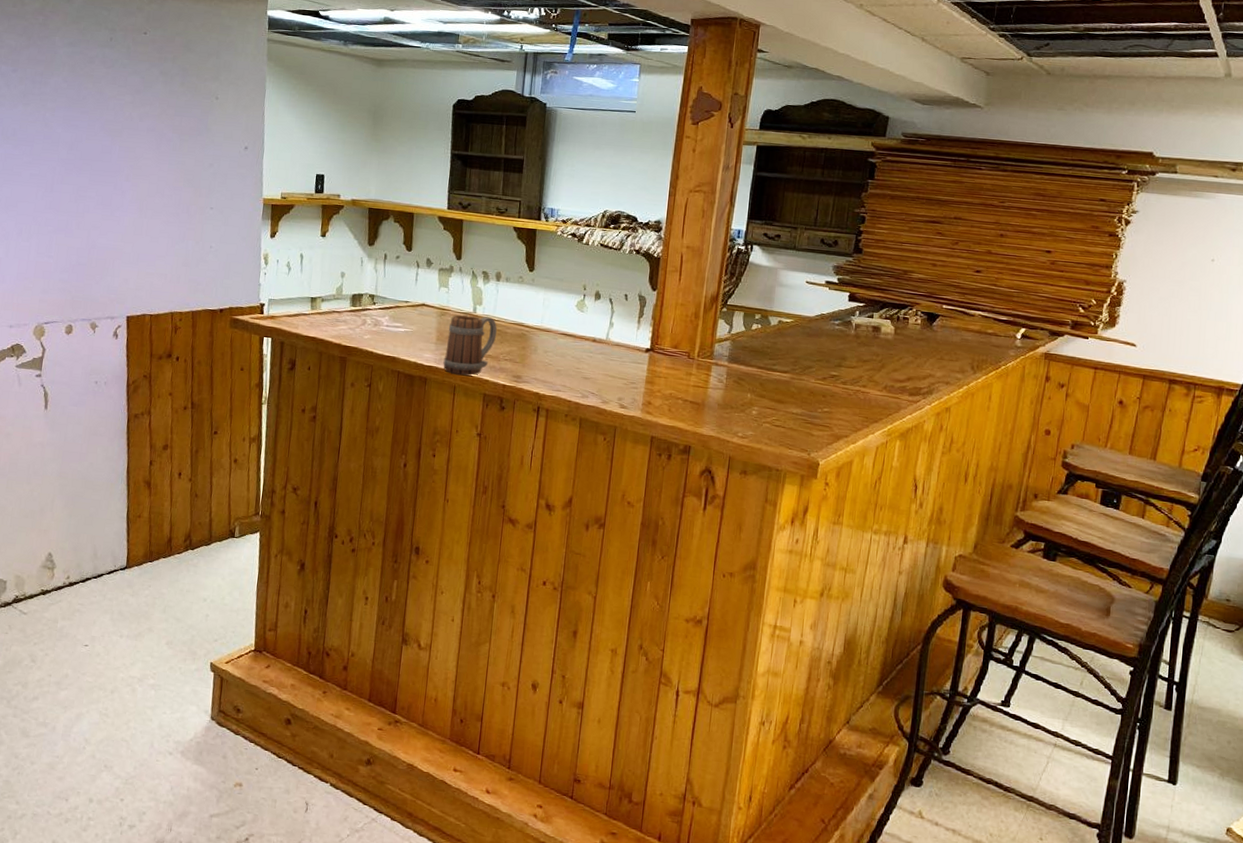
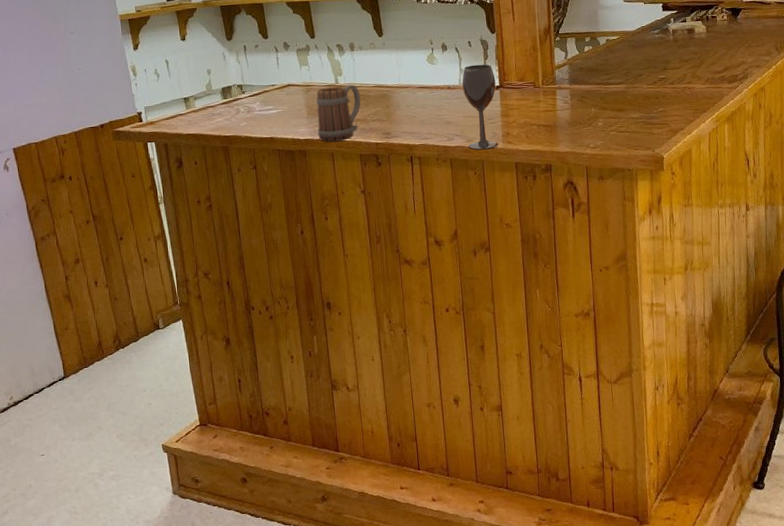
wine glass: none [603,320,647,416] -> present [462,64,498,150]

